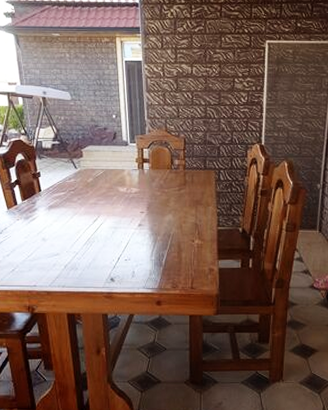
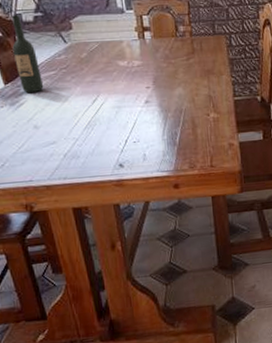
wine bottle: none [31,142,54,210] -> present [11,15,44,94]

